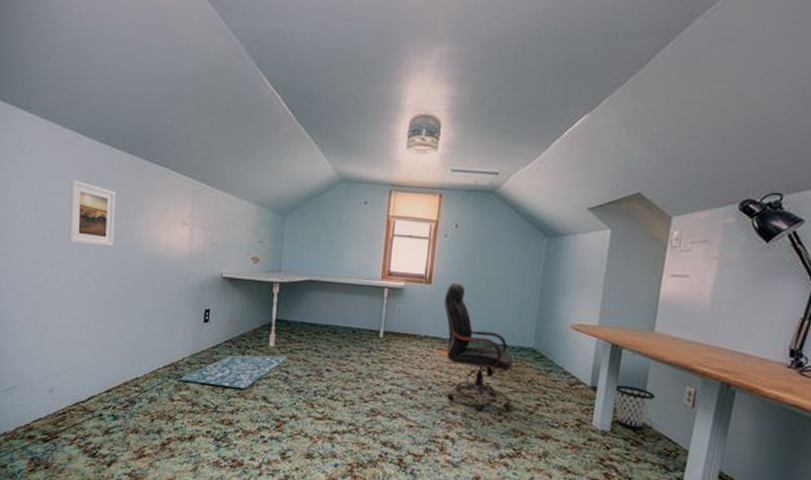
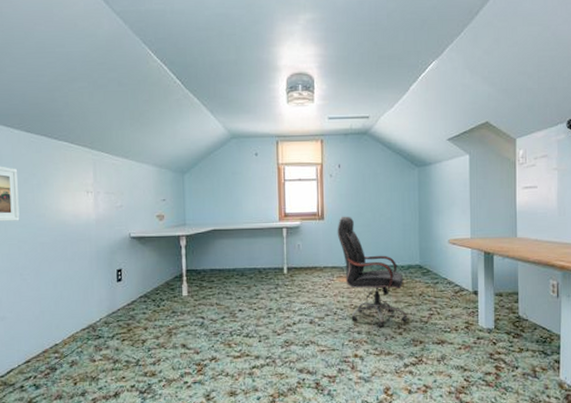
rug: present [178,355,289,390] -> none [97,303,202,341]
wastebasket: present [614,385,656,431] -> none [492,286,527,324]

